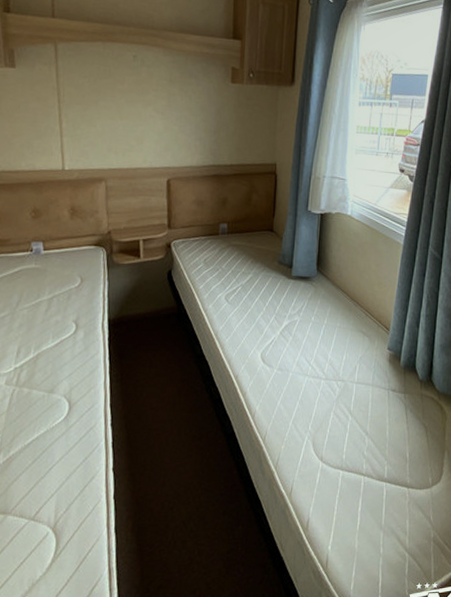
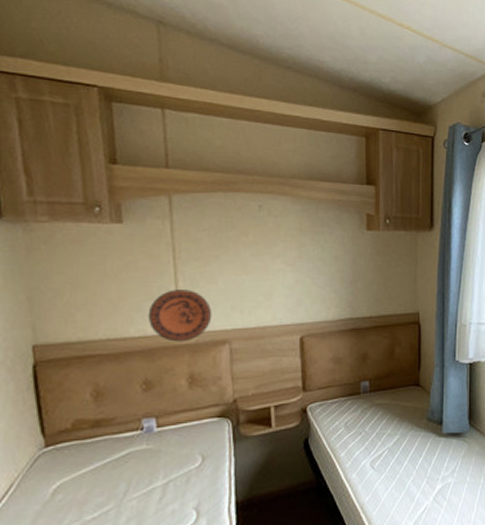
decorative plate: none [36,130,91,178] -> present [147,289,212,342]

